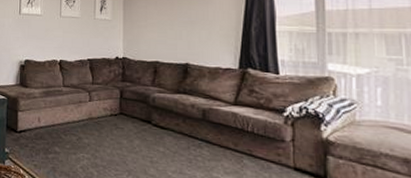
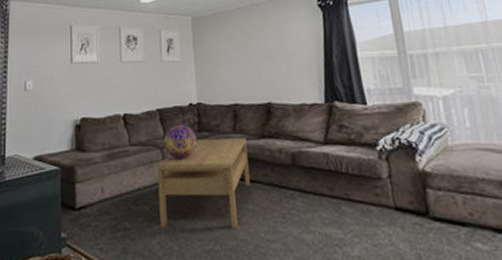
coffee table: none [84,88,163,165] -> present [157,138,250,229]
decorative globe: none [92,73,120,103] -> present [164,124,197,160]

